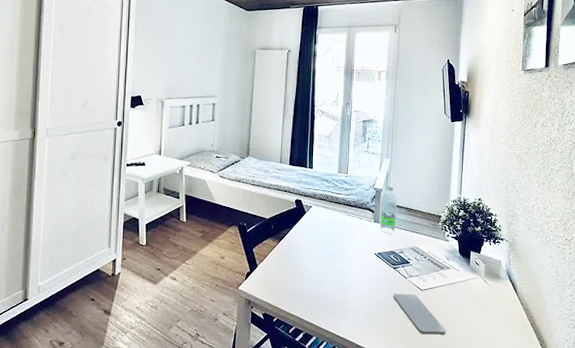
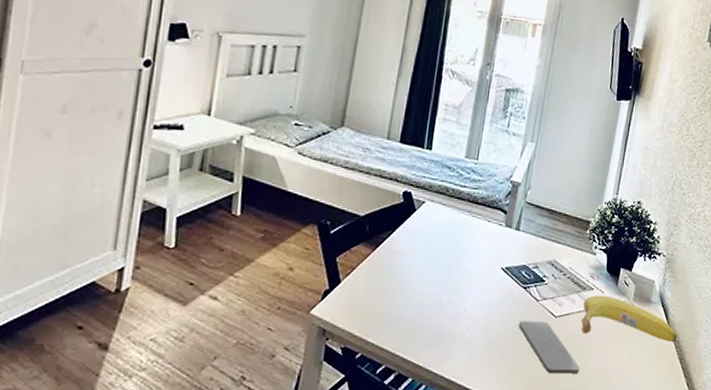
bottle: present [380,186,397,233] -> none [512,180,538,242]
fruit: none [443,273,527,311] -> present [581,295,677,343]

